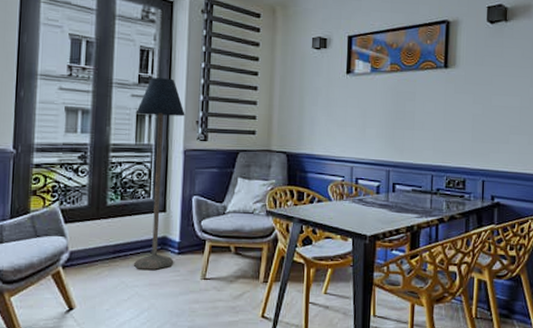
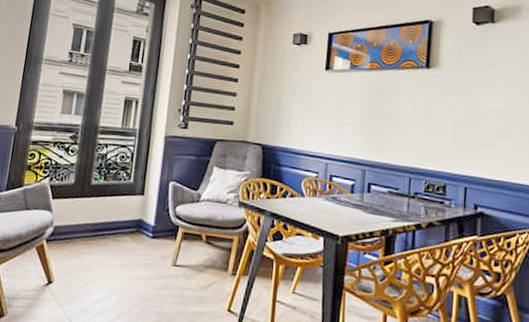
floor lamp: present [133,78,185,270] -> none [109,66,169,252]

